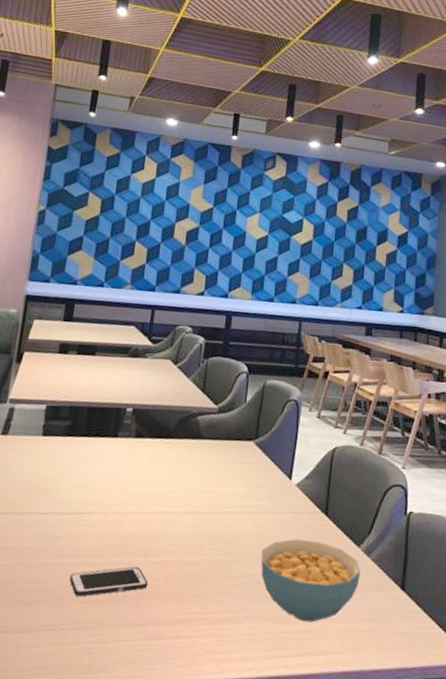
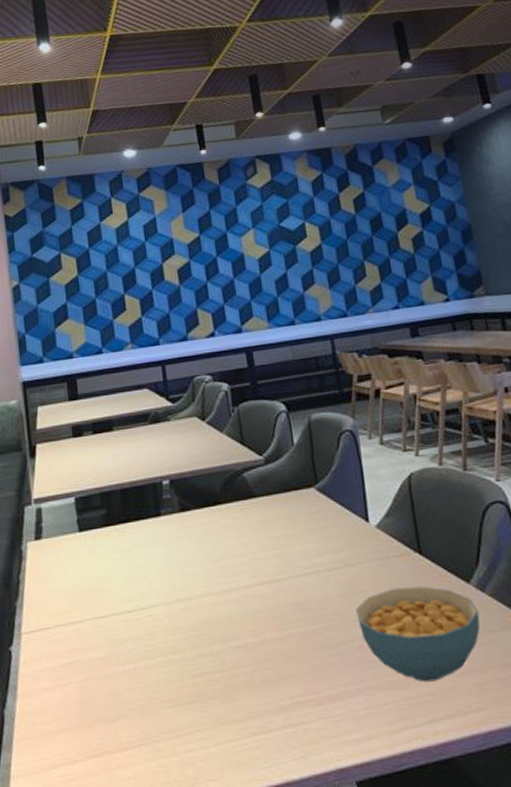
cell phone: present [69,566,148,597] -> none [148,655,237,702]

